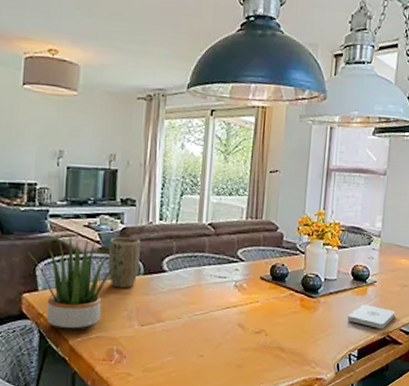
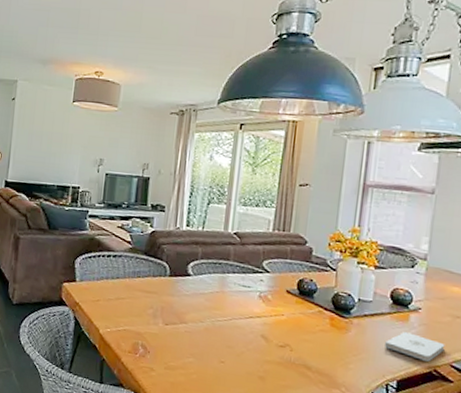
potted plant: present [28,233,127,330] -> none [69,232,155,322]
plant pot: present [107,237,141,288] -> none [137,239,168,288]

